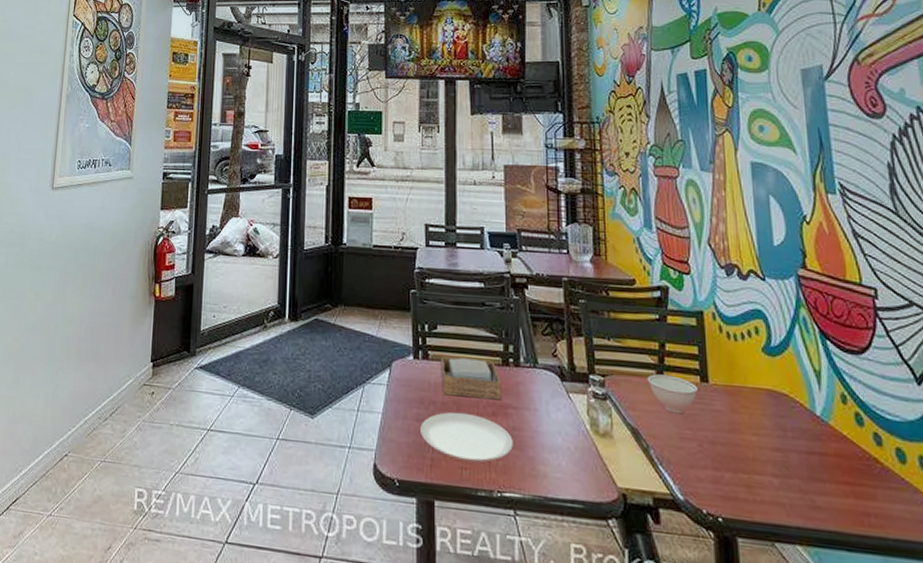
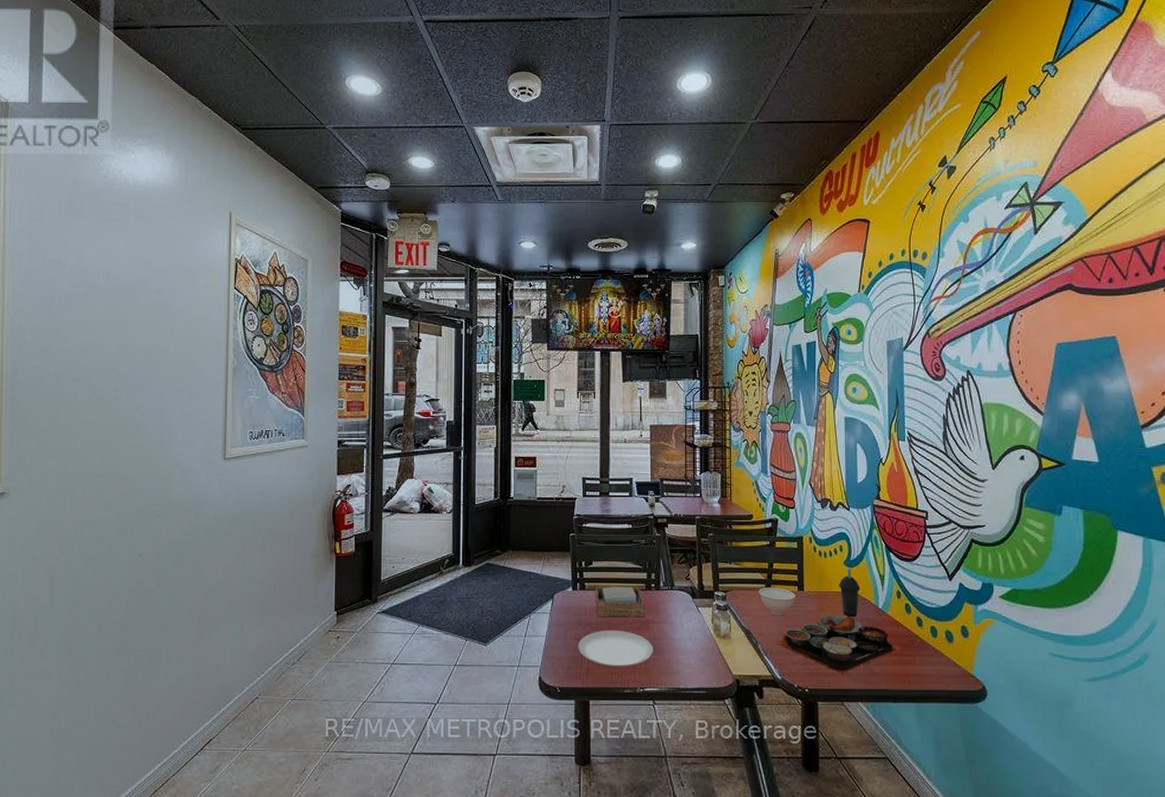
food tray: none [676,418,853,501] -> present [777,615,901,673]
cup: none [755,358,788,424] -> present [838,569,860,617]

